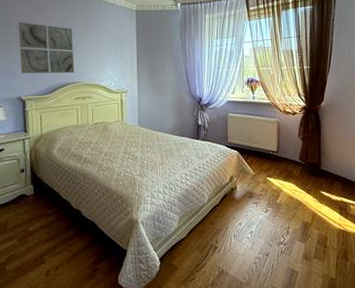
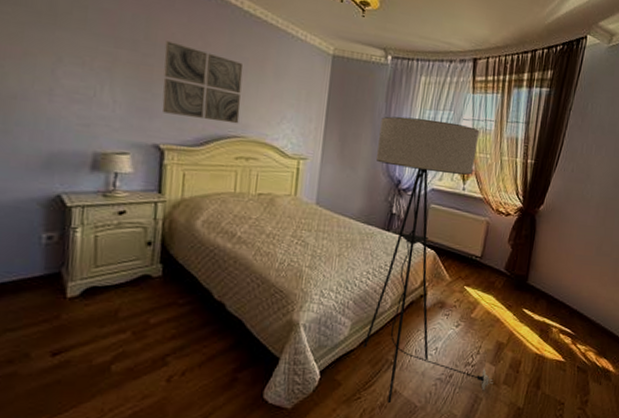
floor lamp: none [179,46,305,282] -> present [363,116,493,404]

